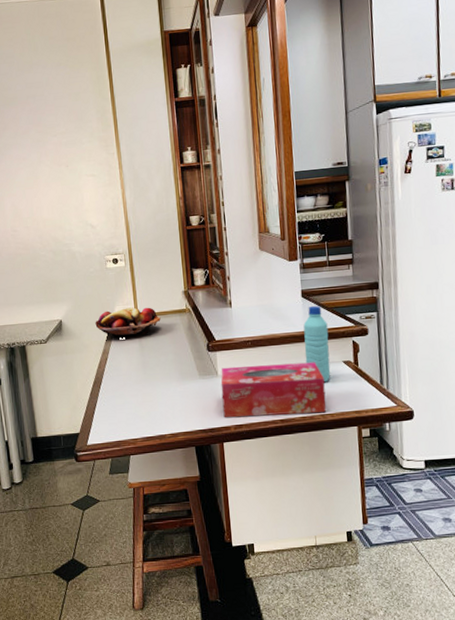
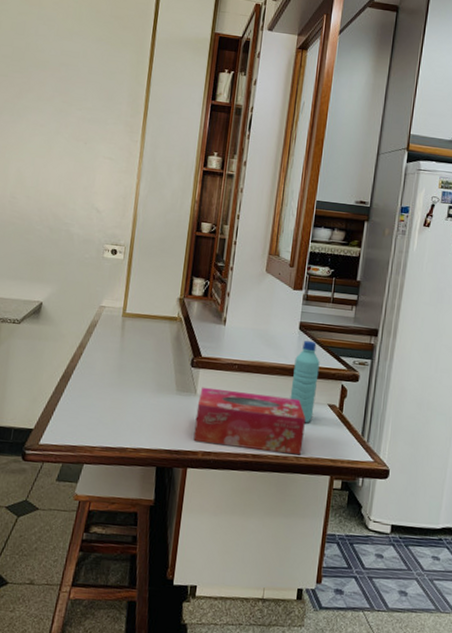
fruit basket: present [95,307,161,337] -> none [77,302,149,336]

